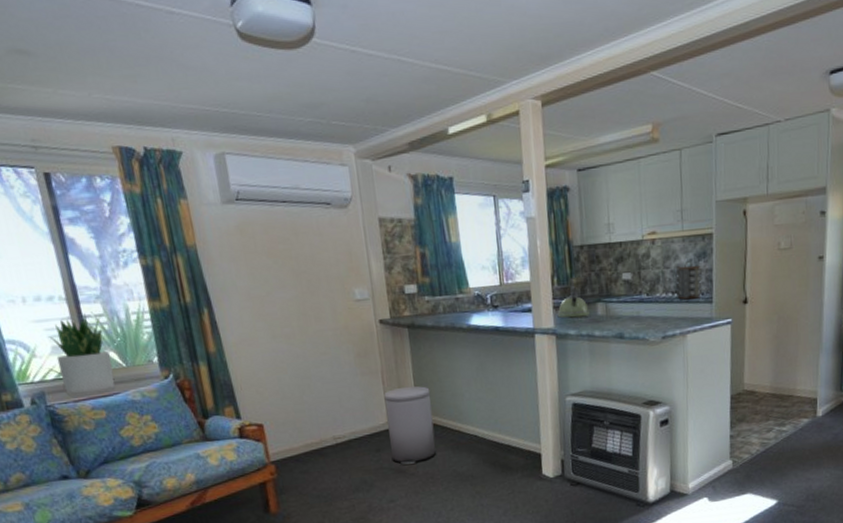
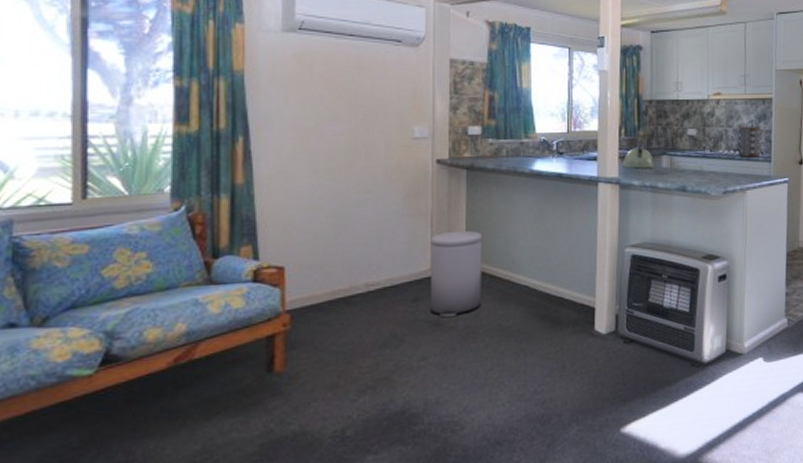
planter: present [50,314,115,398] -> none [39,133,111,228]

